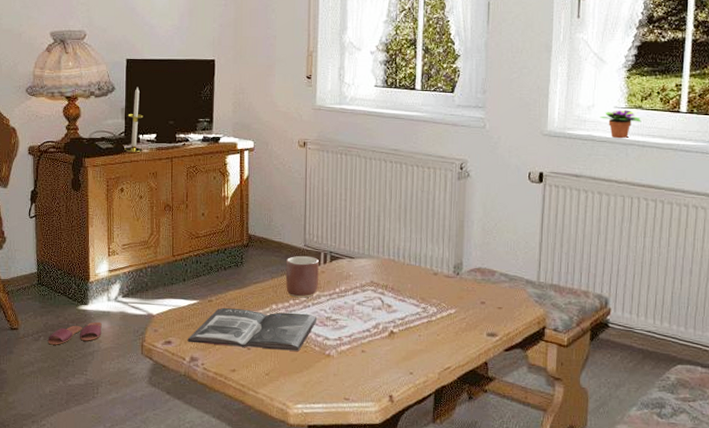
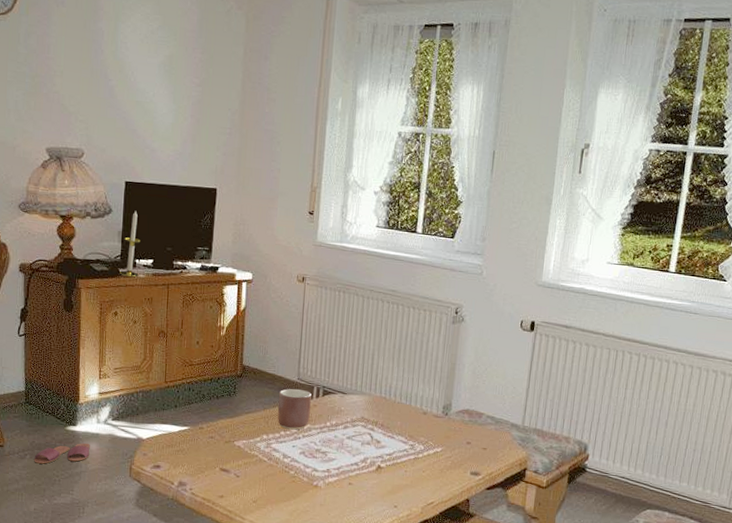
magazine: present [187,307,318,351] -> none [176,435,307,481]
potted flower: present [600,110,642,139] -> none [593,266,632,294]

